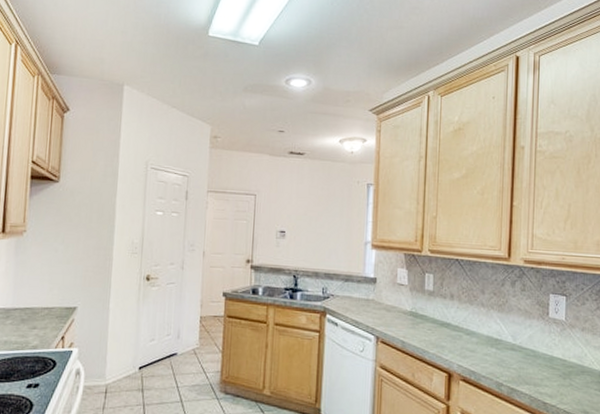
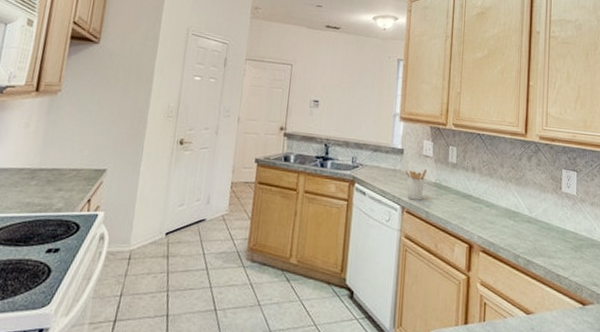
utensil holder: none [378,297,402,330] -> present [405,169,427,201]

